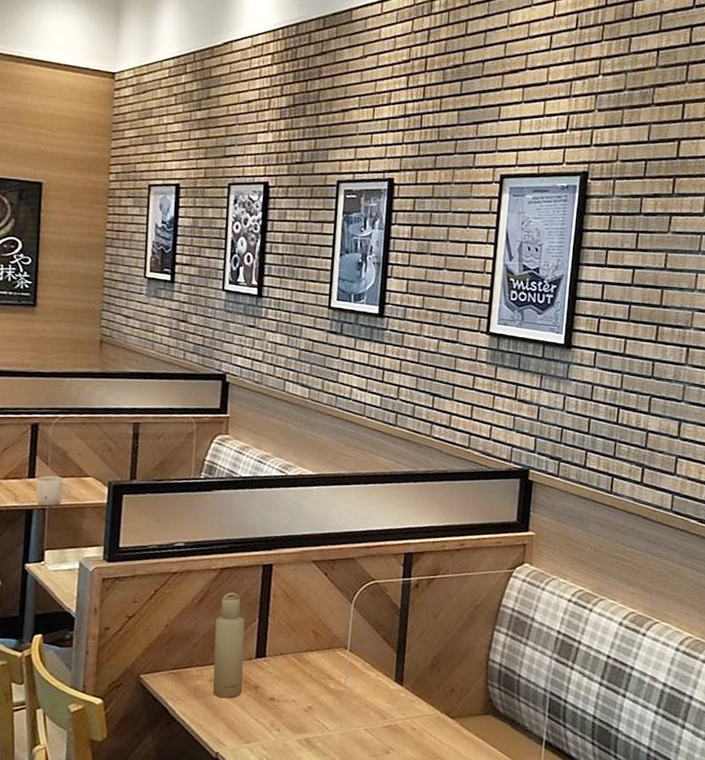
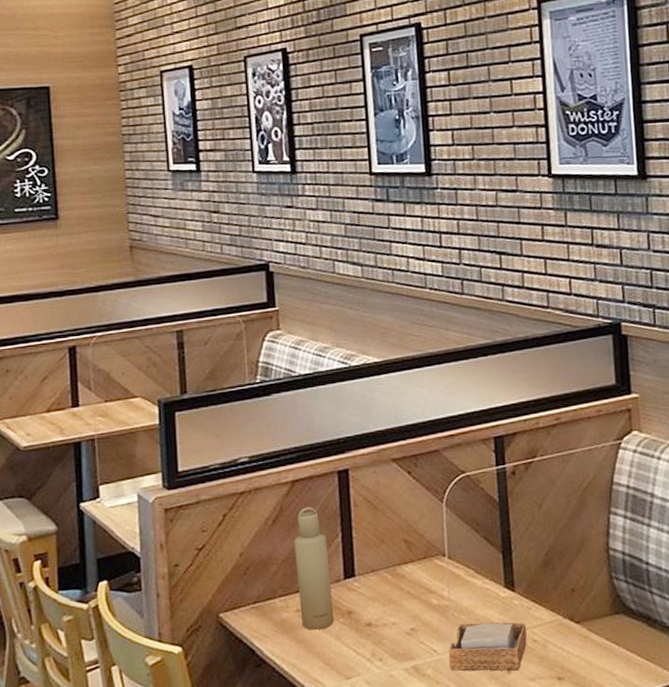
mug: present [35,475,71,507] -> none [80,401,119,437]
napkin holder: none [337,707,409,752] -> present [448,622,528,671]

